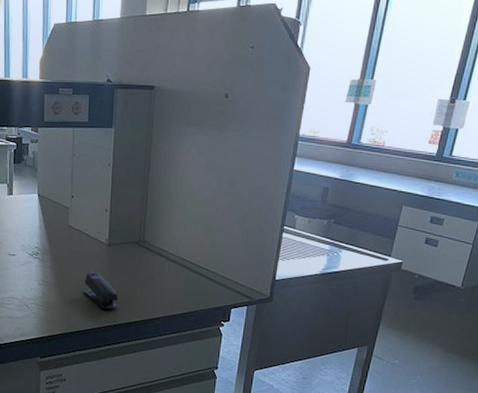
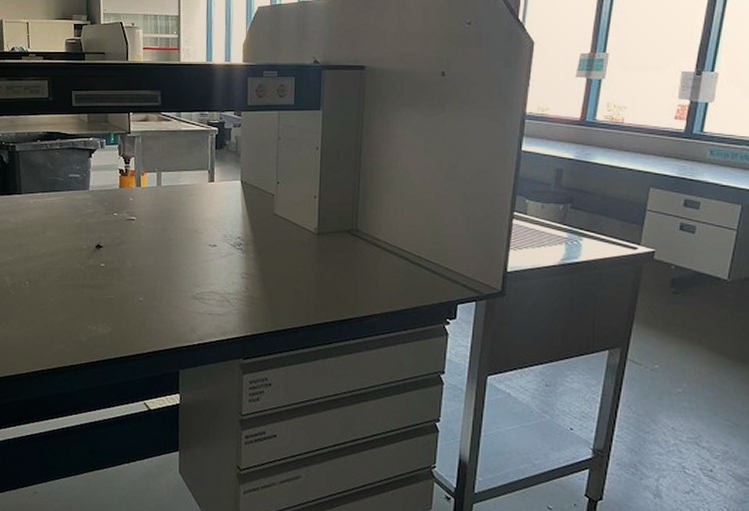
stapler: present [83,271,118,309] -> none [291,263,329,305]

